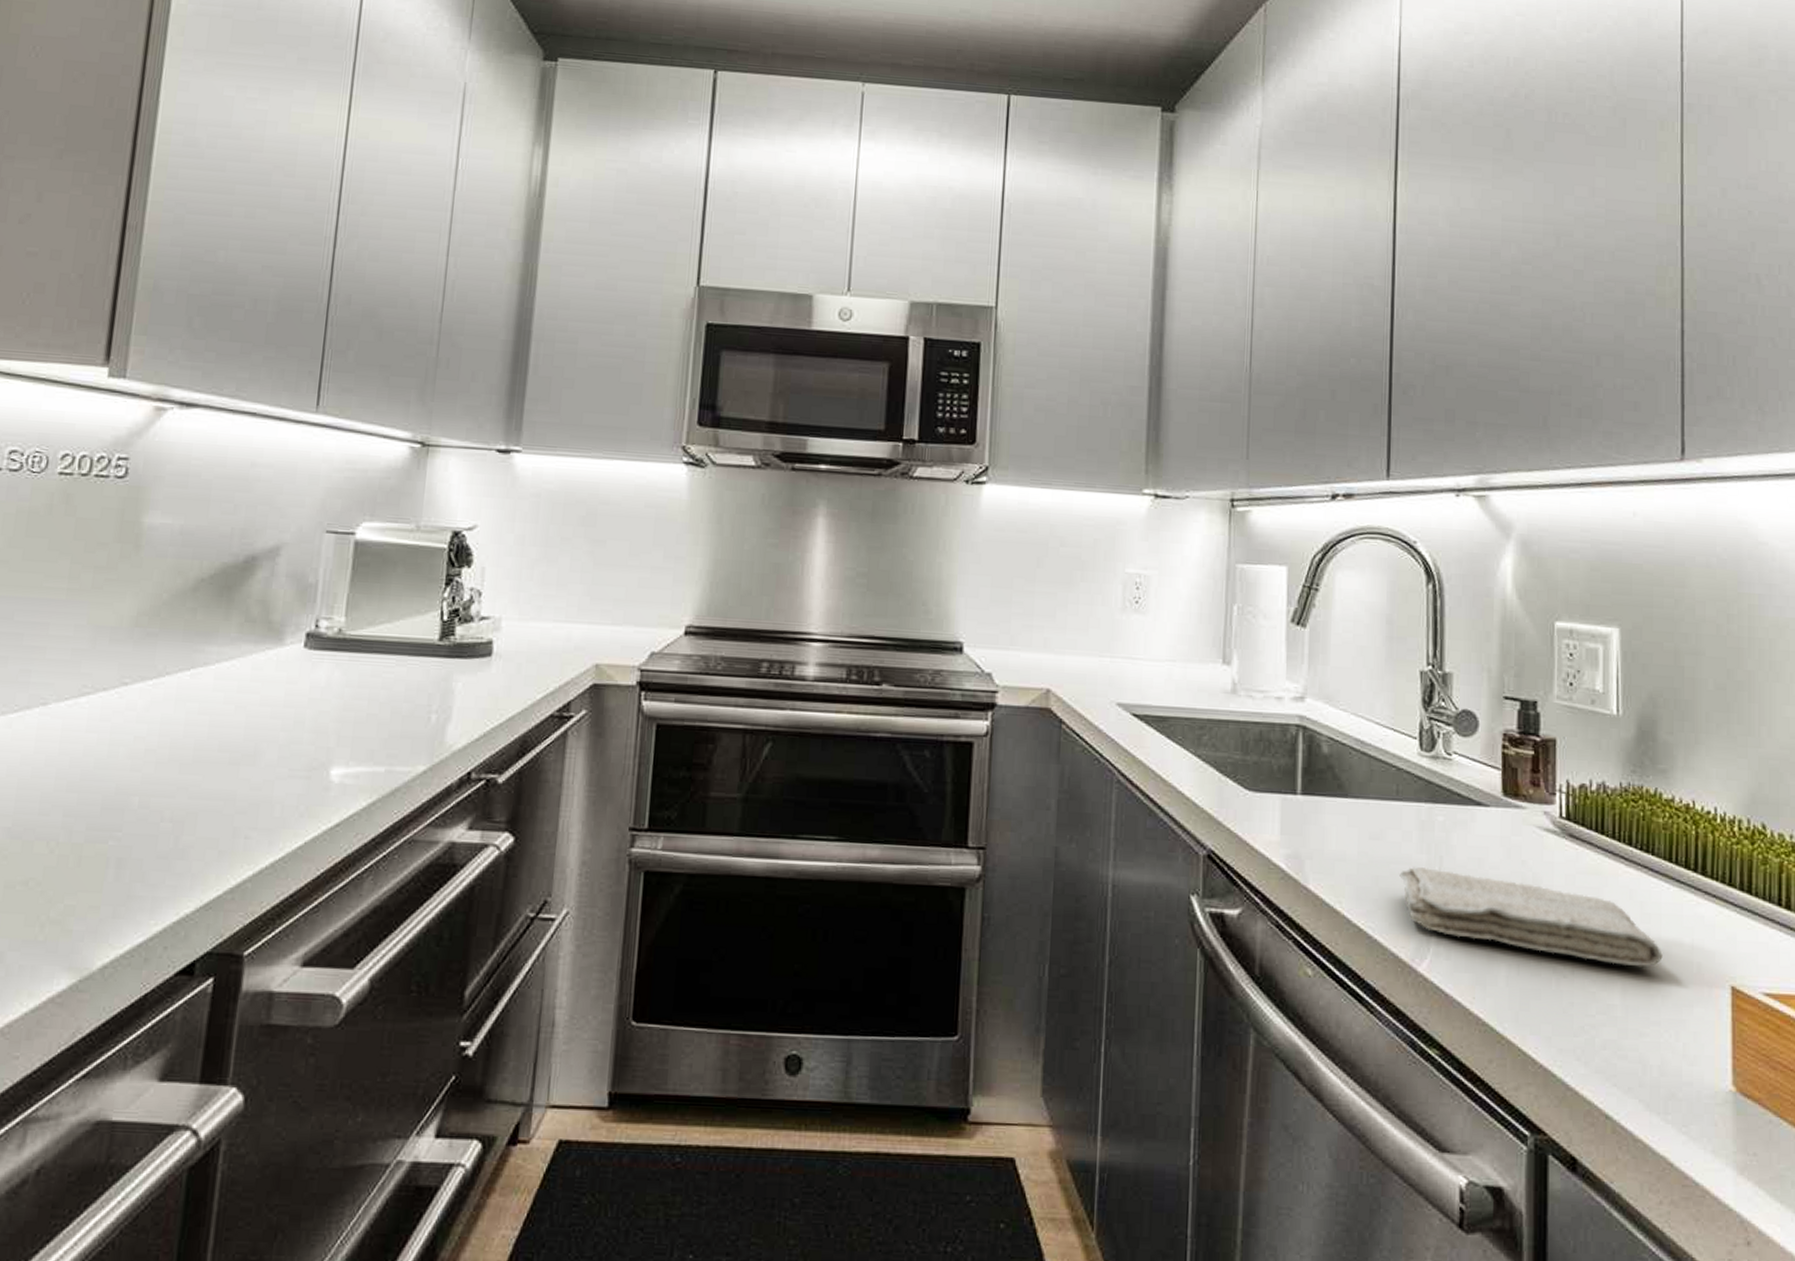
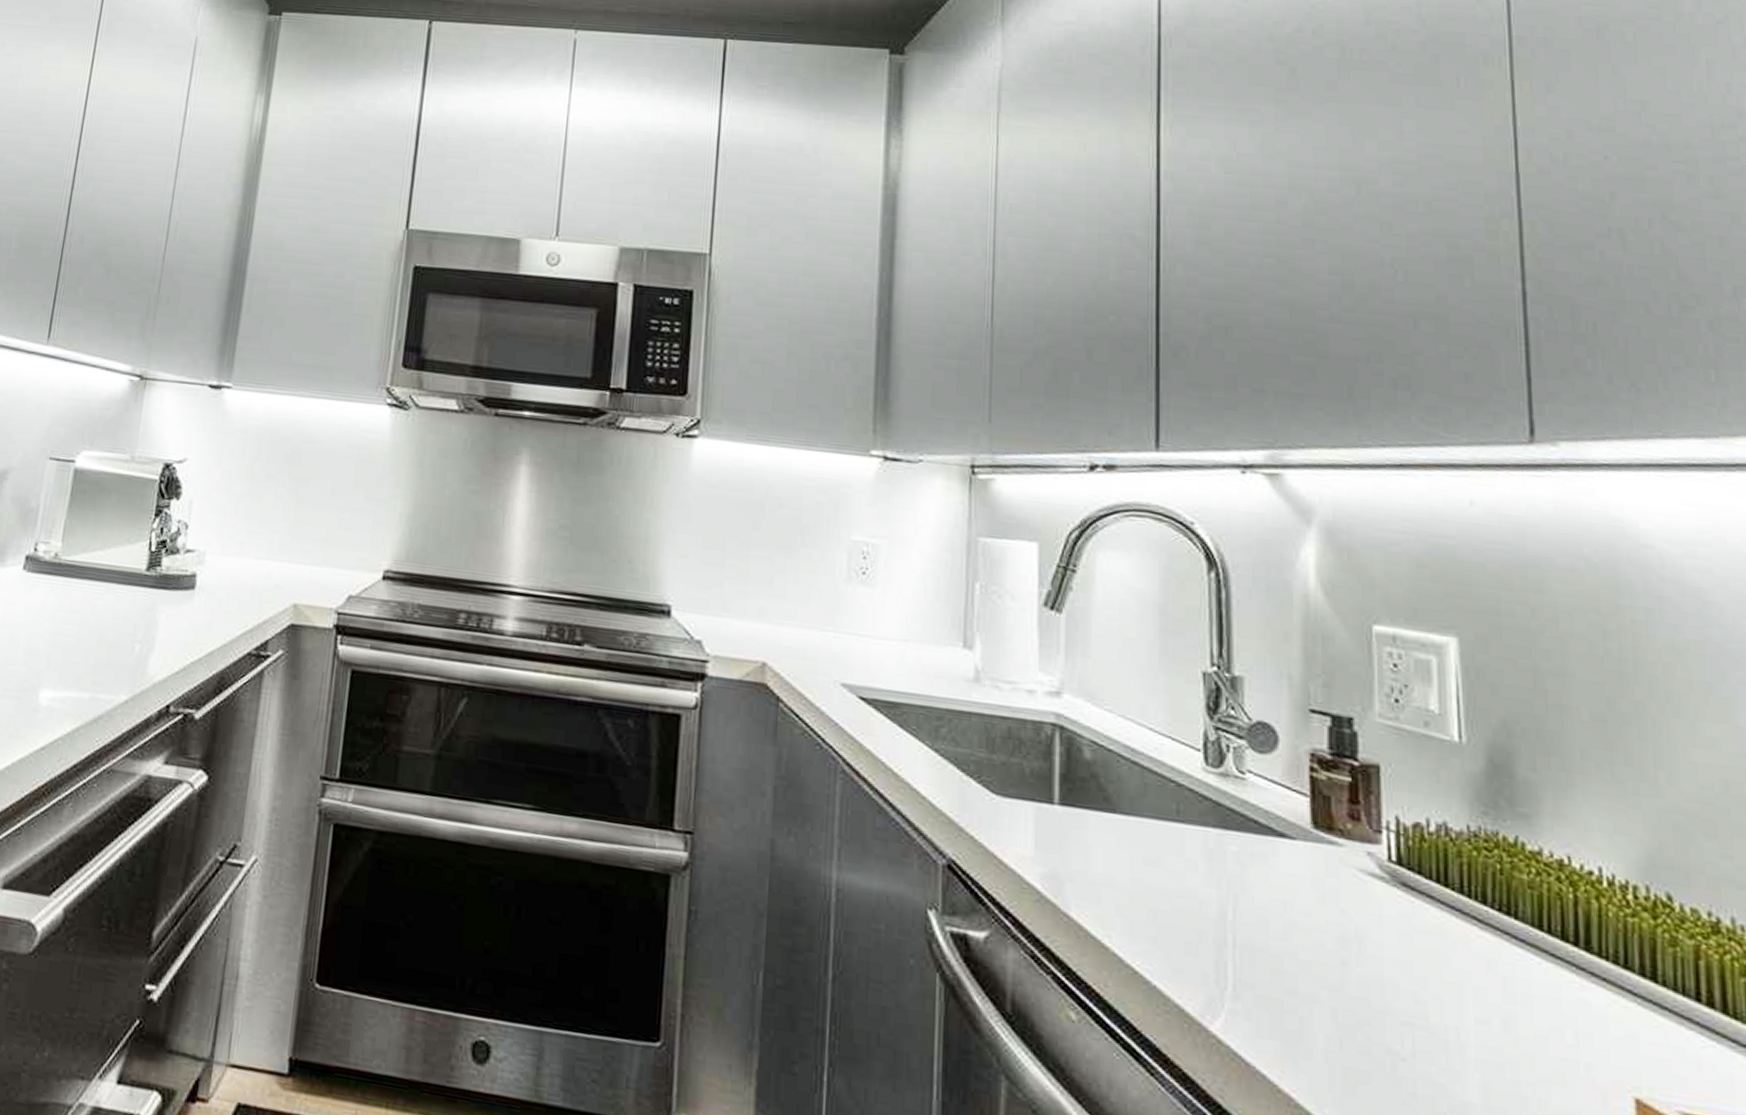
washcloth: present [1399,866,1663,968] -> none [1183,903,1536,1060]

